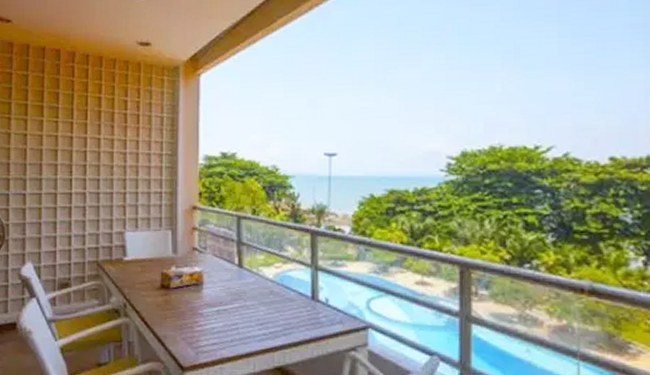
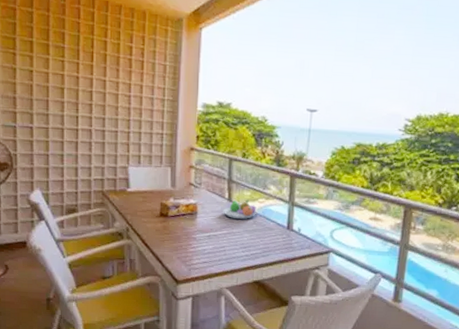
fruit bowl: none [233,265,273,289] -> present [223,200,257,219]

